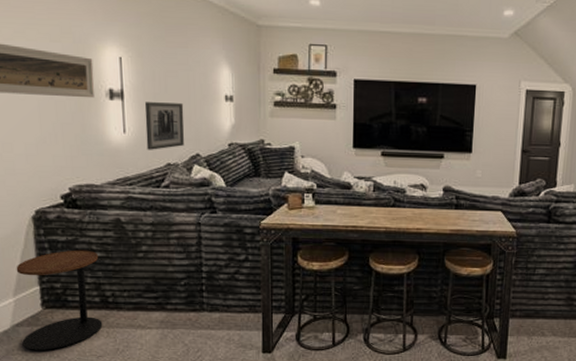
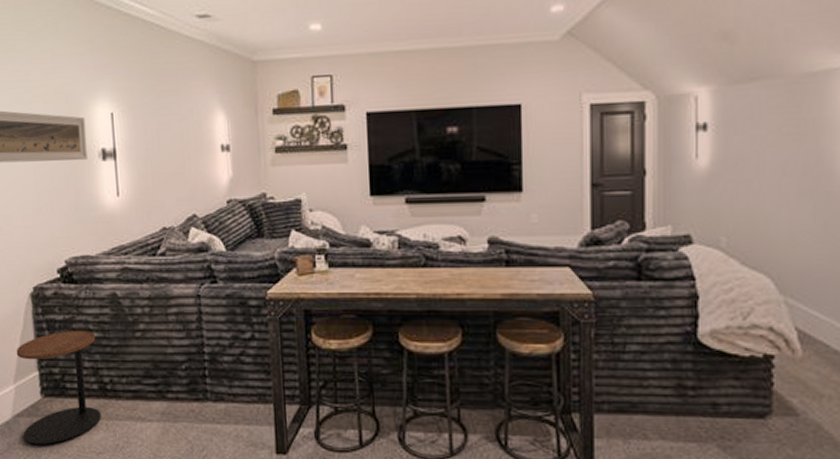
wall art: present [144,102,185,150] -> none [137,158,180,214]

